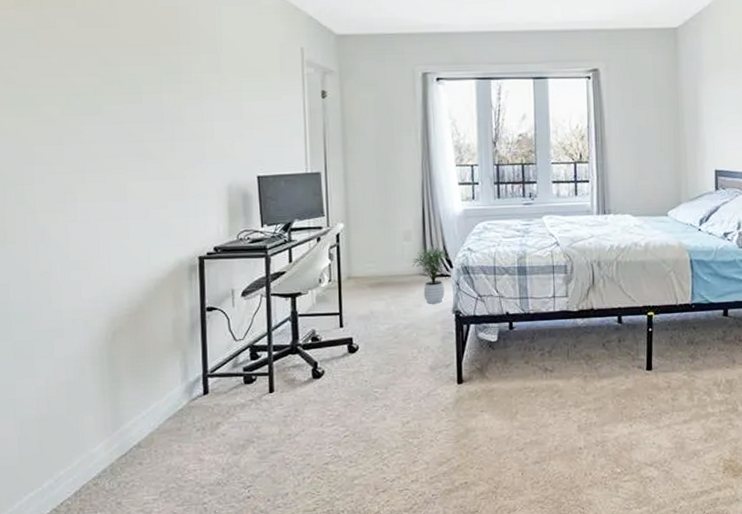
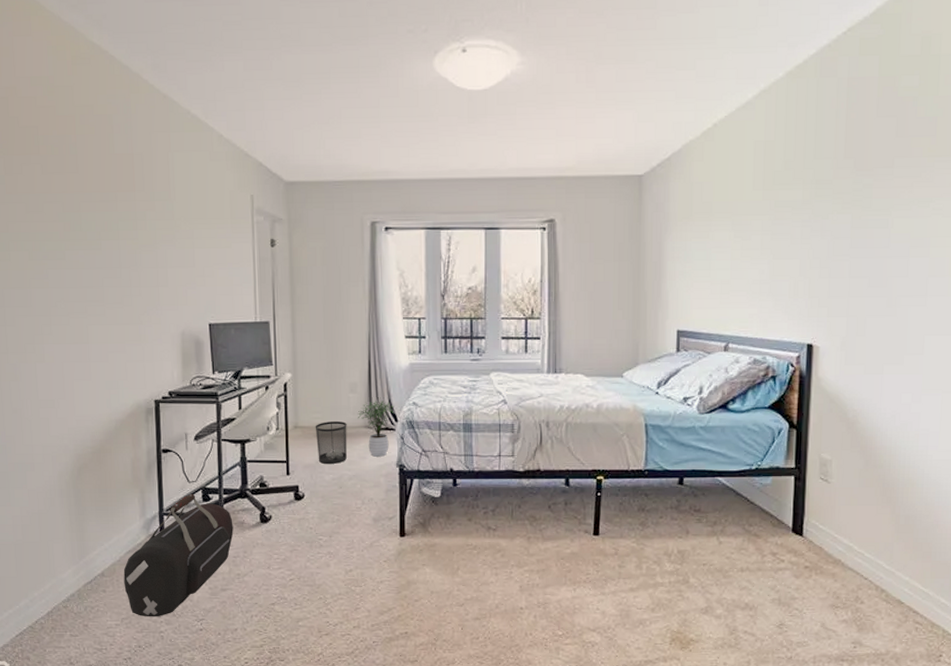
duffel bag: none [162,352,284,488] -> present [123,493,234,617]
waste bin: none [369,269,403,314] -> present [315,420,348,464]

